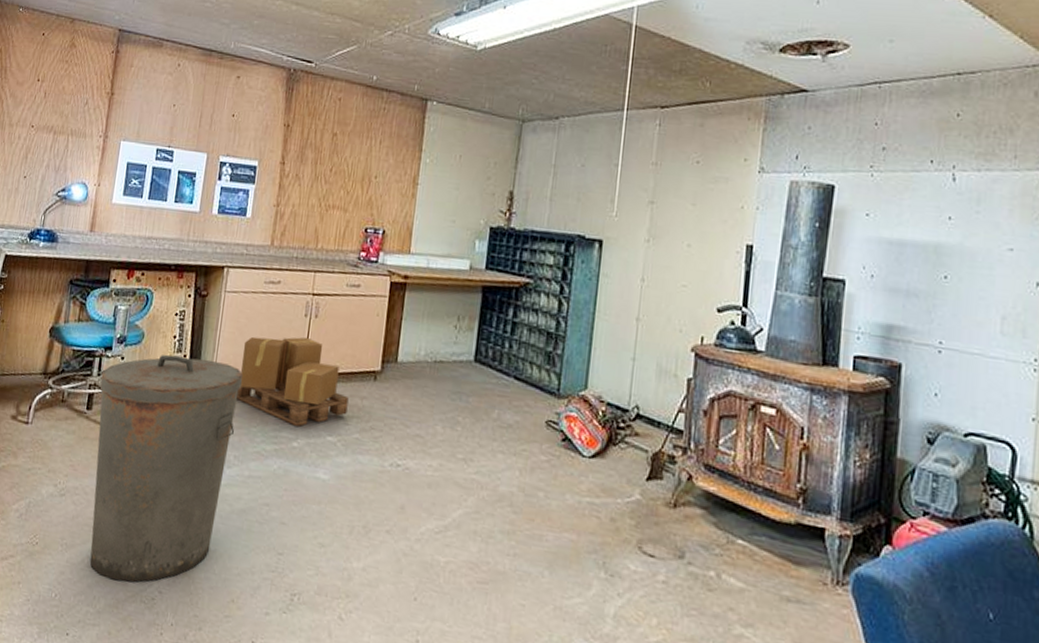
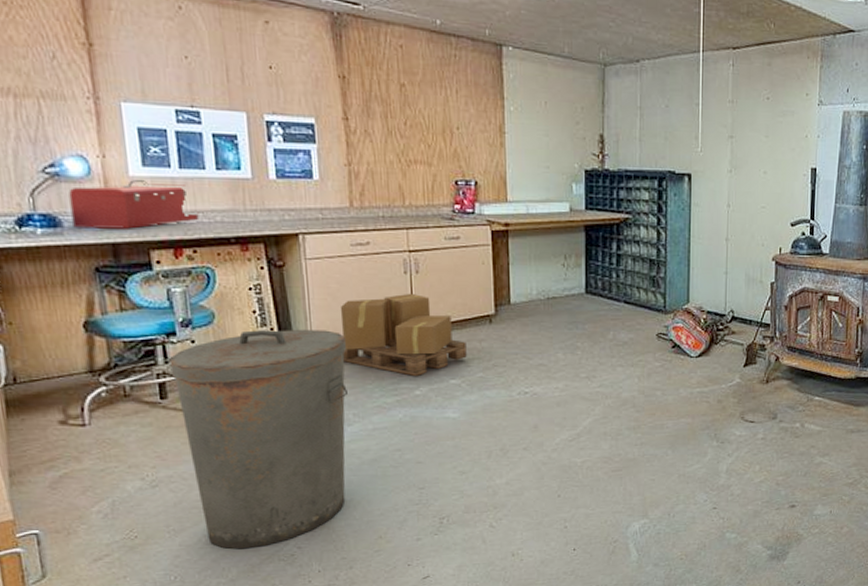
toolbox: none [64,206,154,249] -> present [69,180,199,229]

